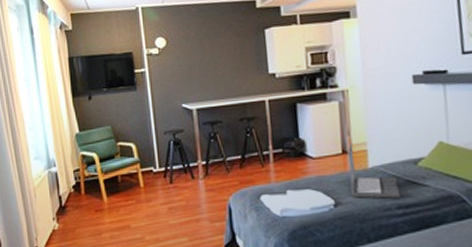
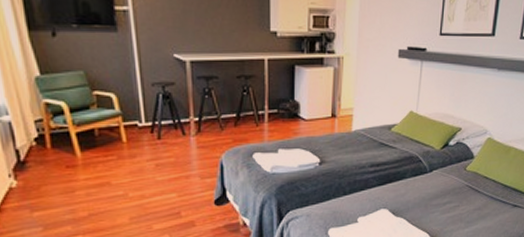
laptop: present [347,143,401,199] -> none [336,107,375,158]

